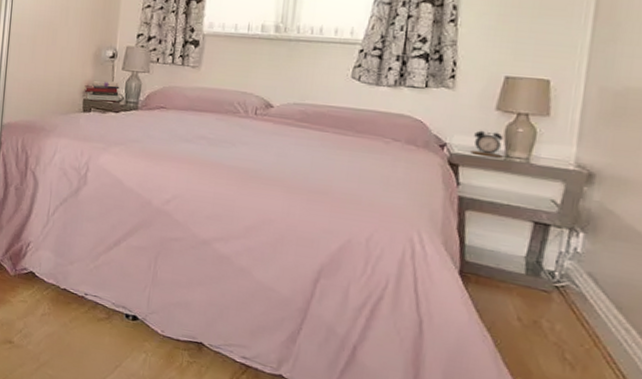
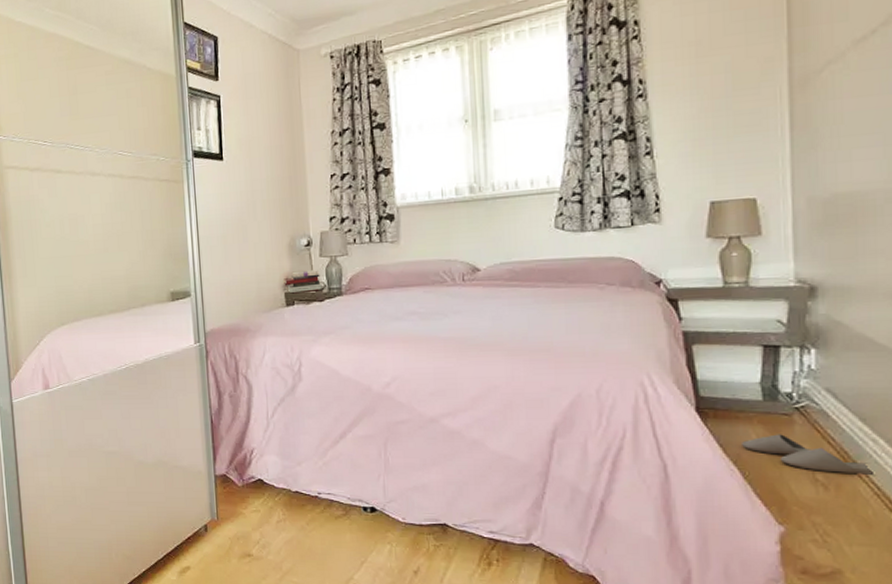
alarm clock: present [471,129,503,158] -> none [688,258,721,287]
slippers: none [498,308,624,365] -> present [742,434,877,476]

